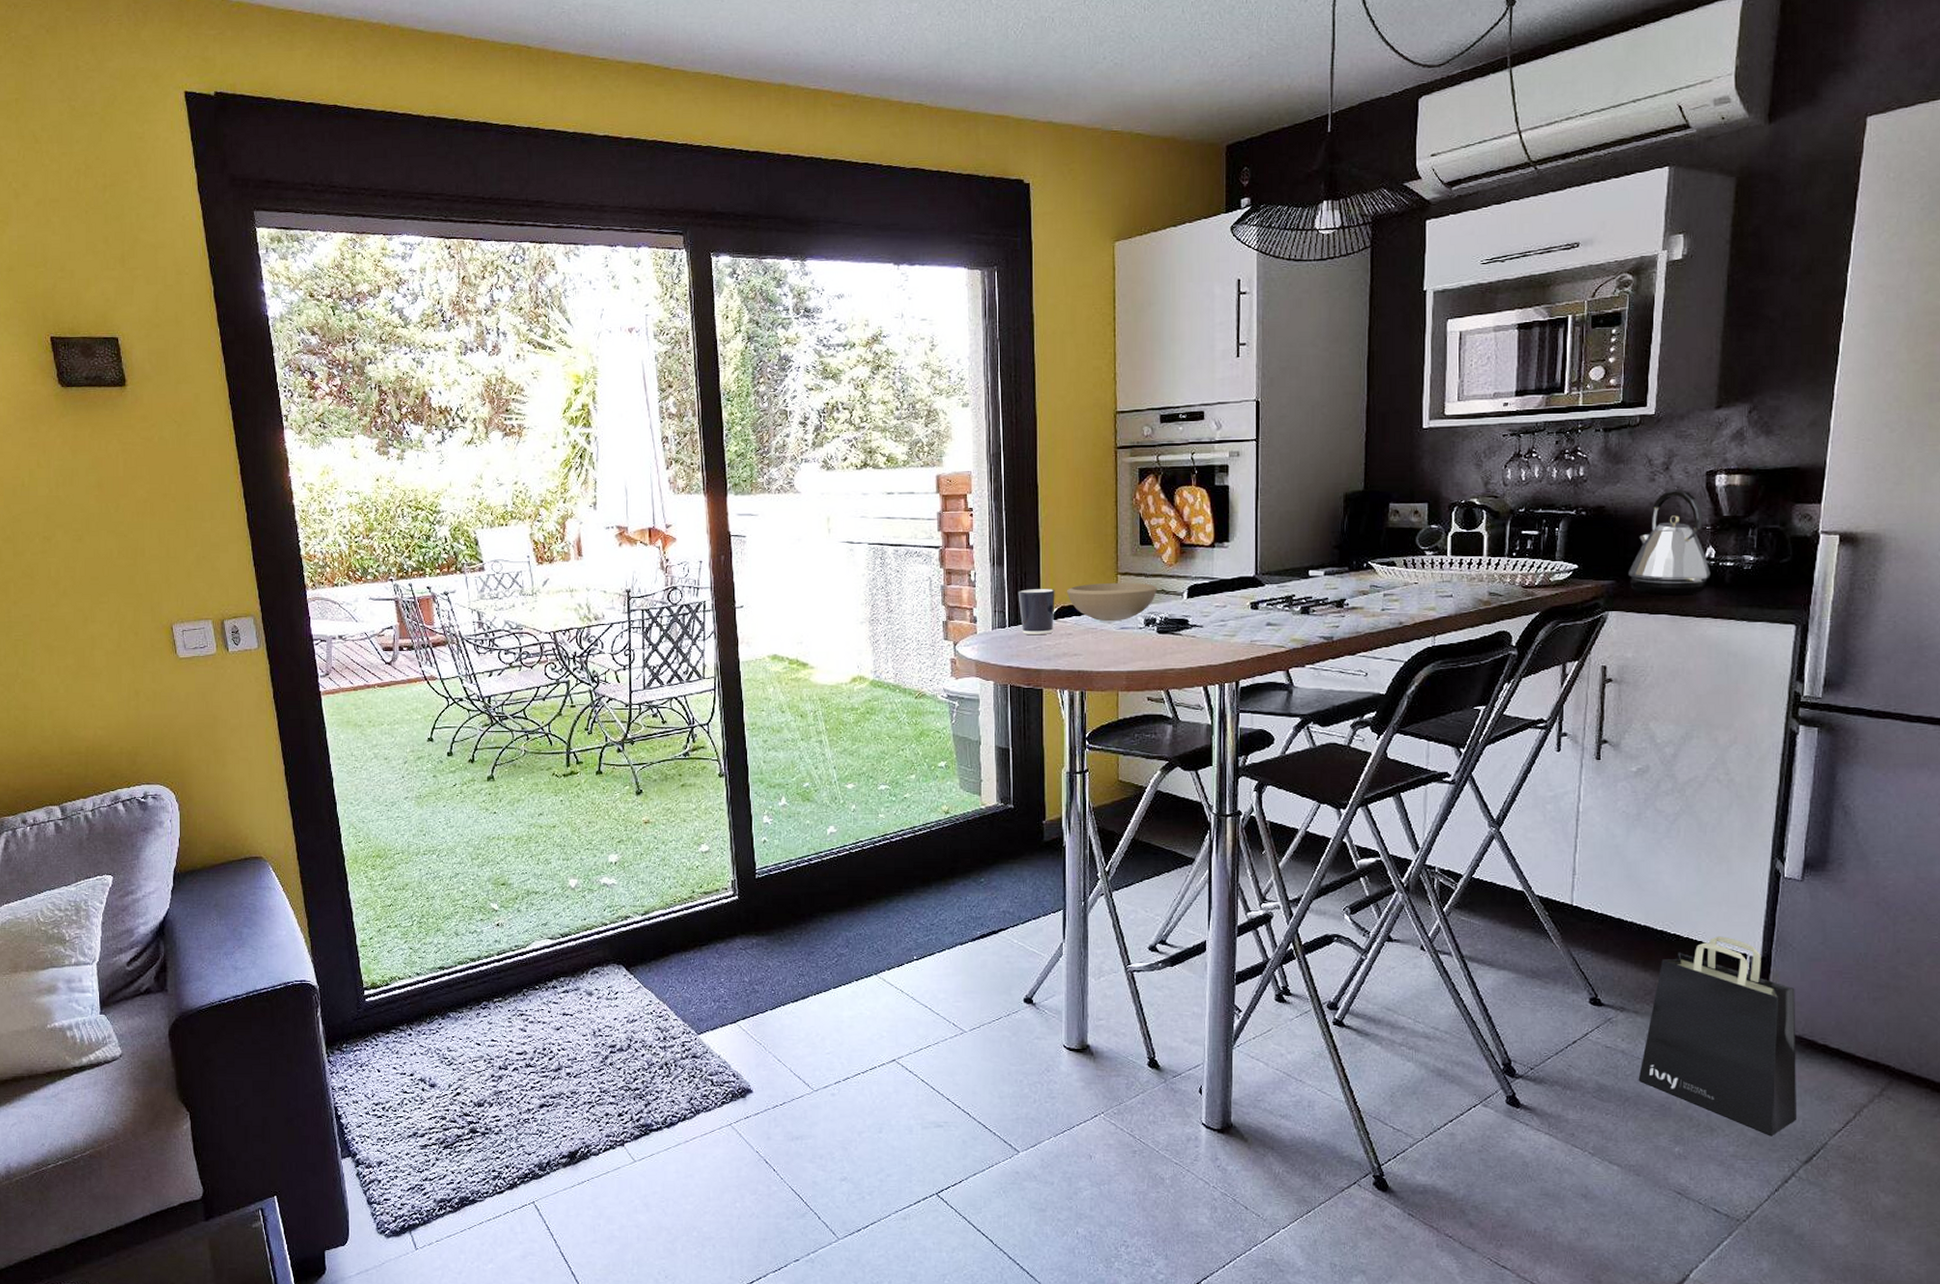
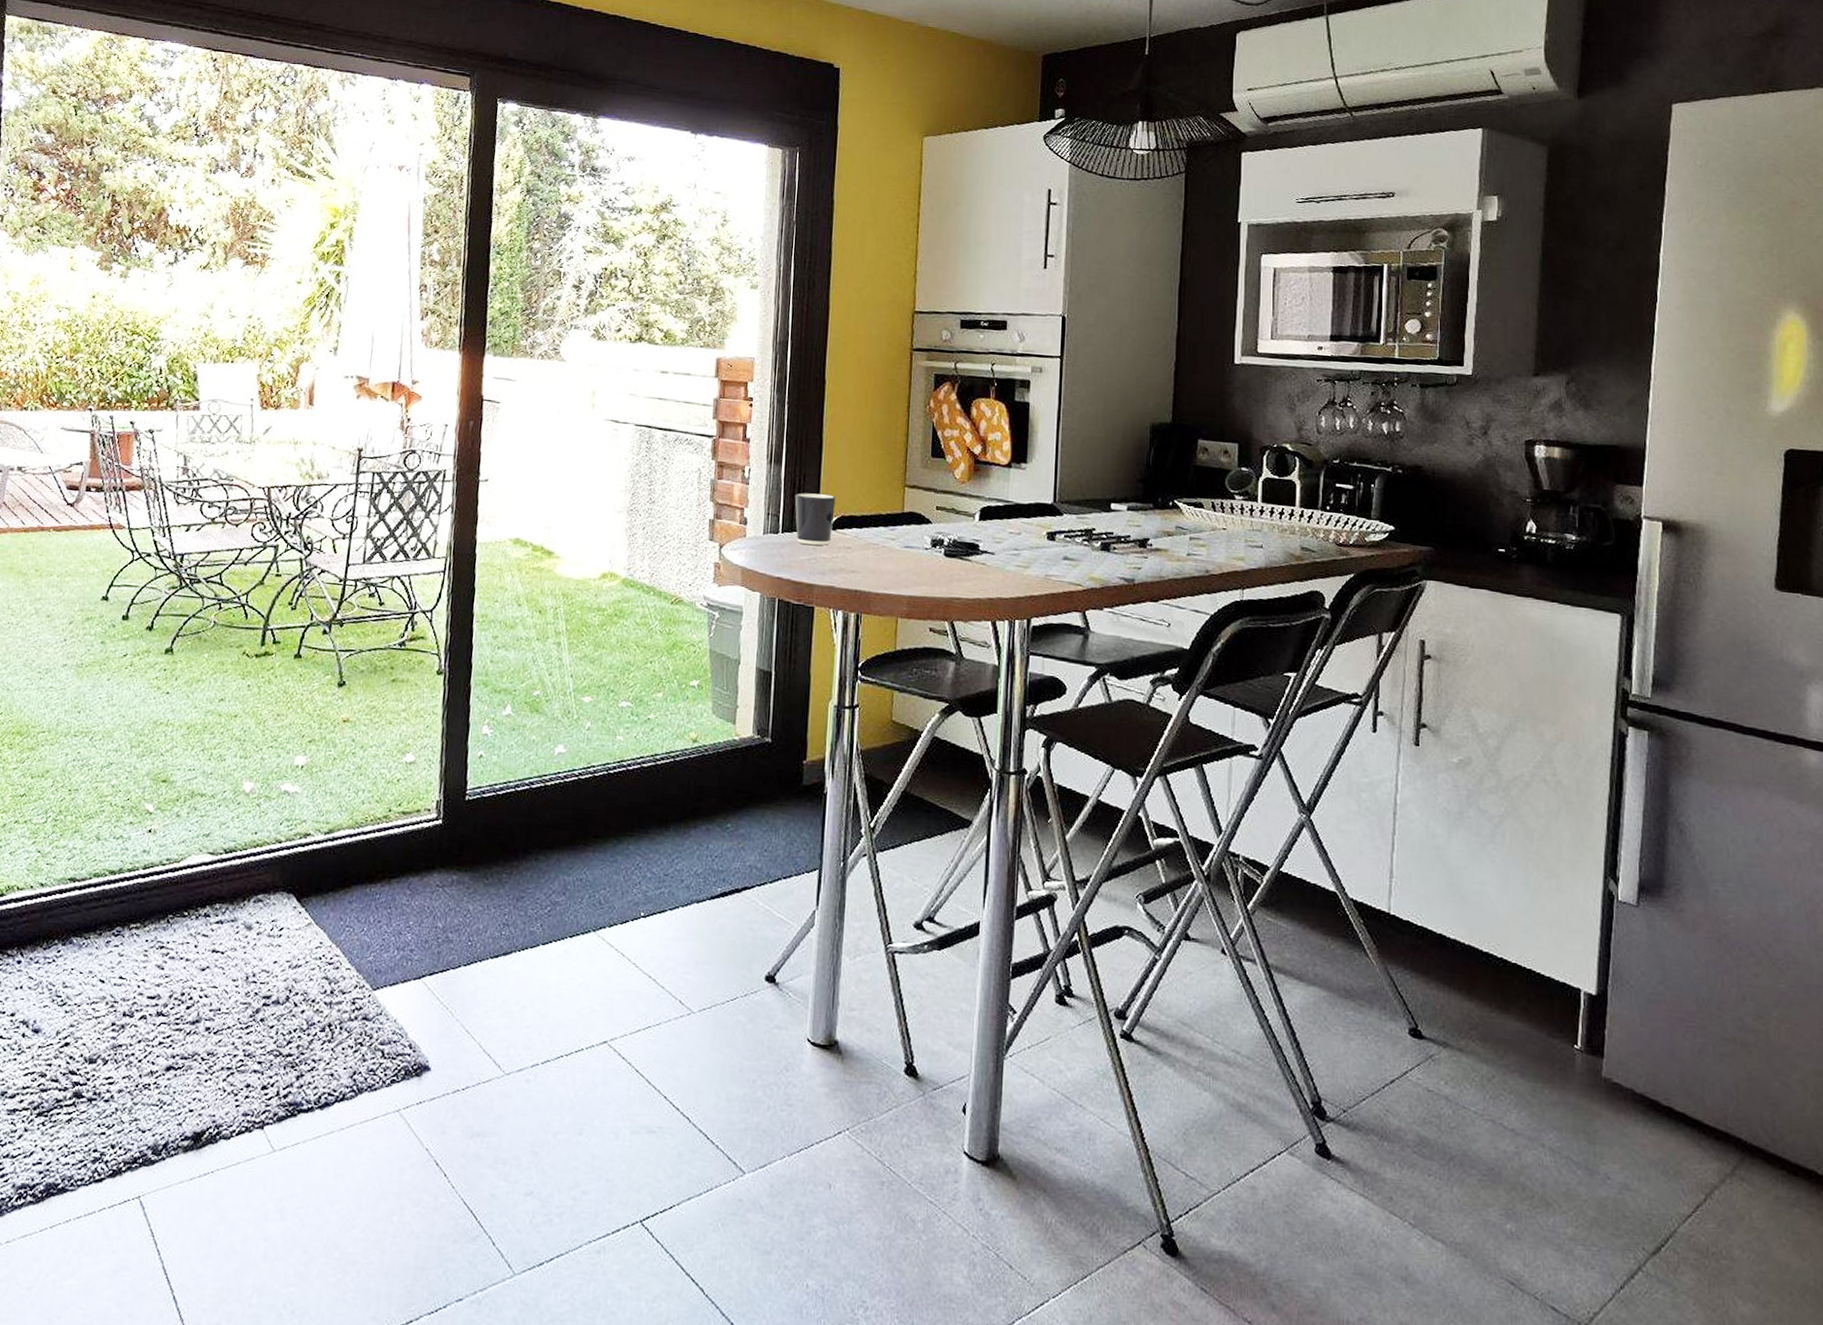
bowl: present [1066,582,1157,622] -> none [848,494,947,539]
kettle: present [1628,489,1710,596] -> none [1446,456,1532,571]
shopping bag: present [1638,936,1796,1137] -> none [1464,964,1641,1218]

